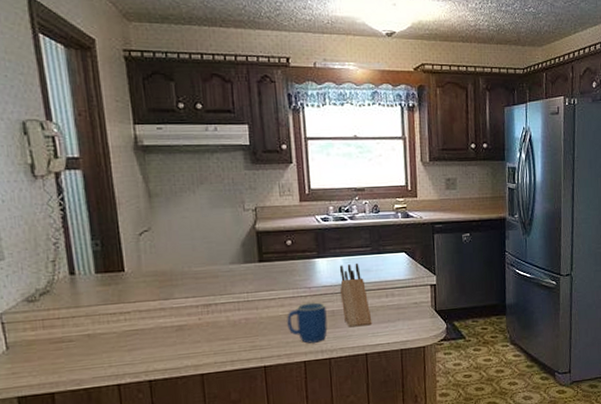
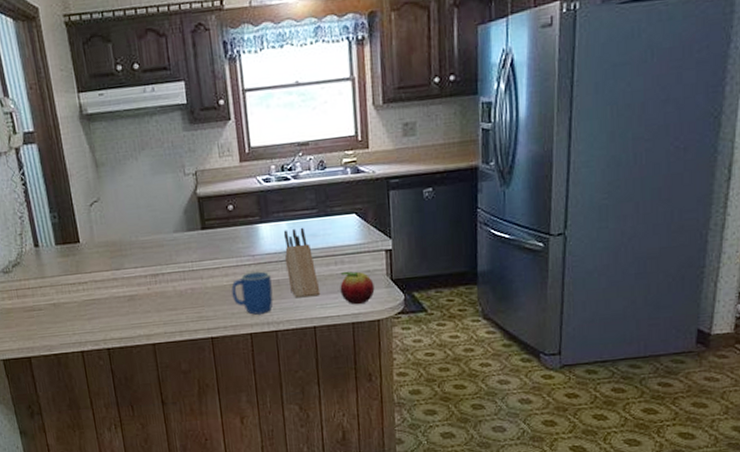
fruit: none [390,303,421,333] -> present [340,271,375,305]

